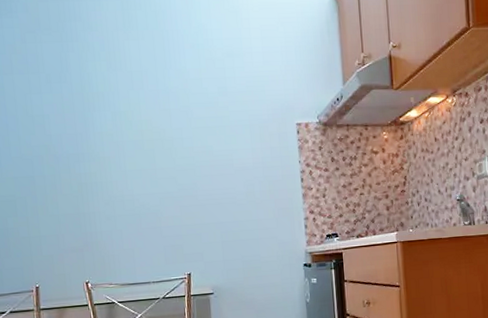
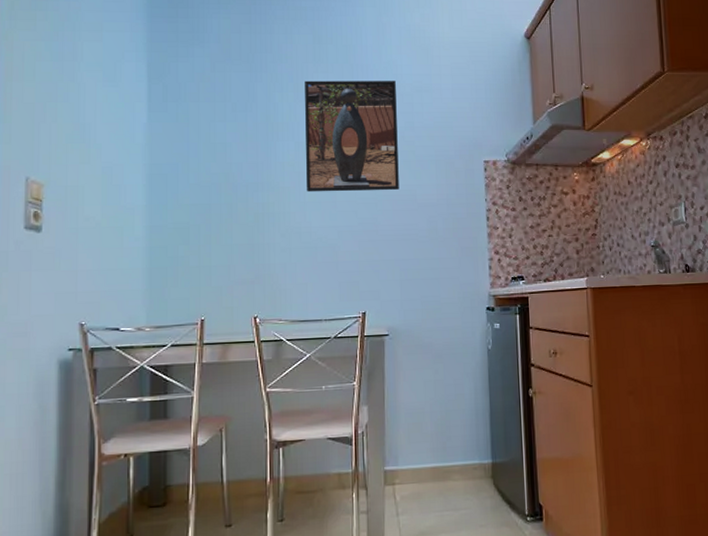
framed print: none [116,46,216,161] -> present [305,80,399,192]

